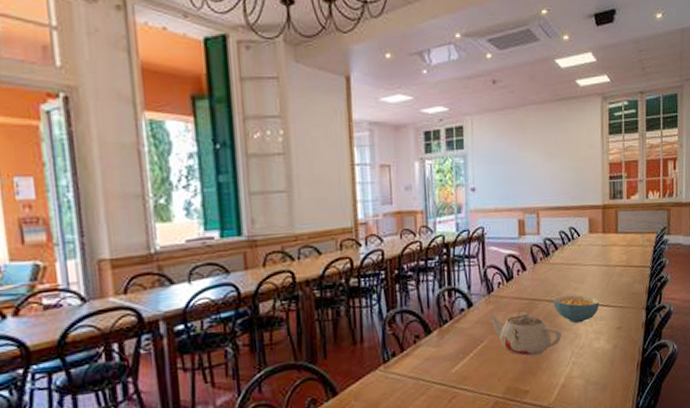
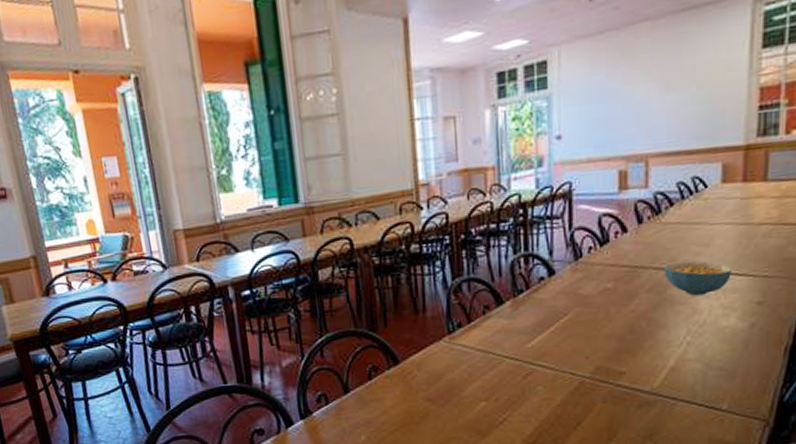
teapot: present [488,312,562,357] -> none [574,281,674,334]

